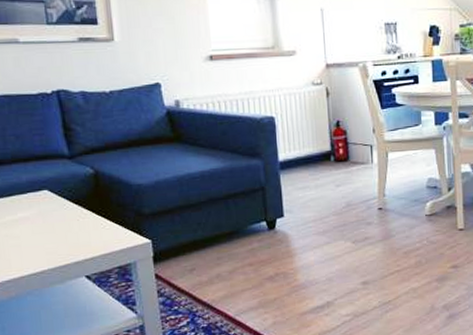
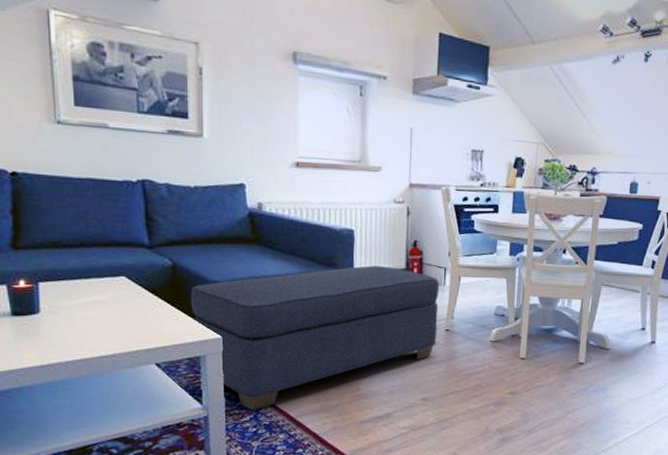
ottoman: none [115,150,371,315] -> present [190,266,440,411]

